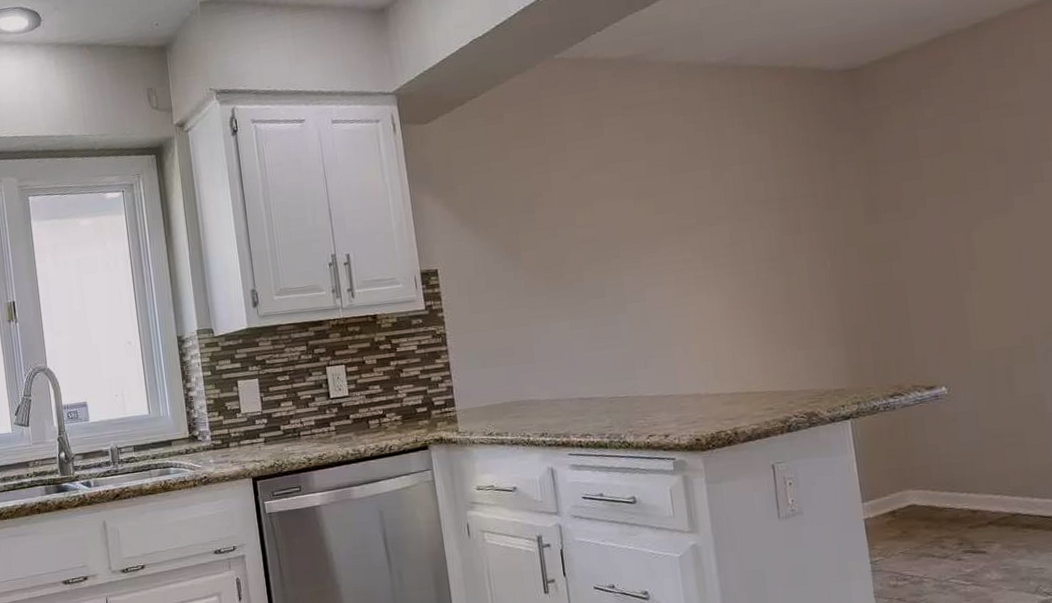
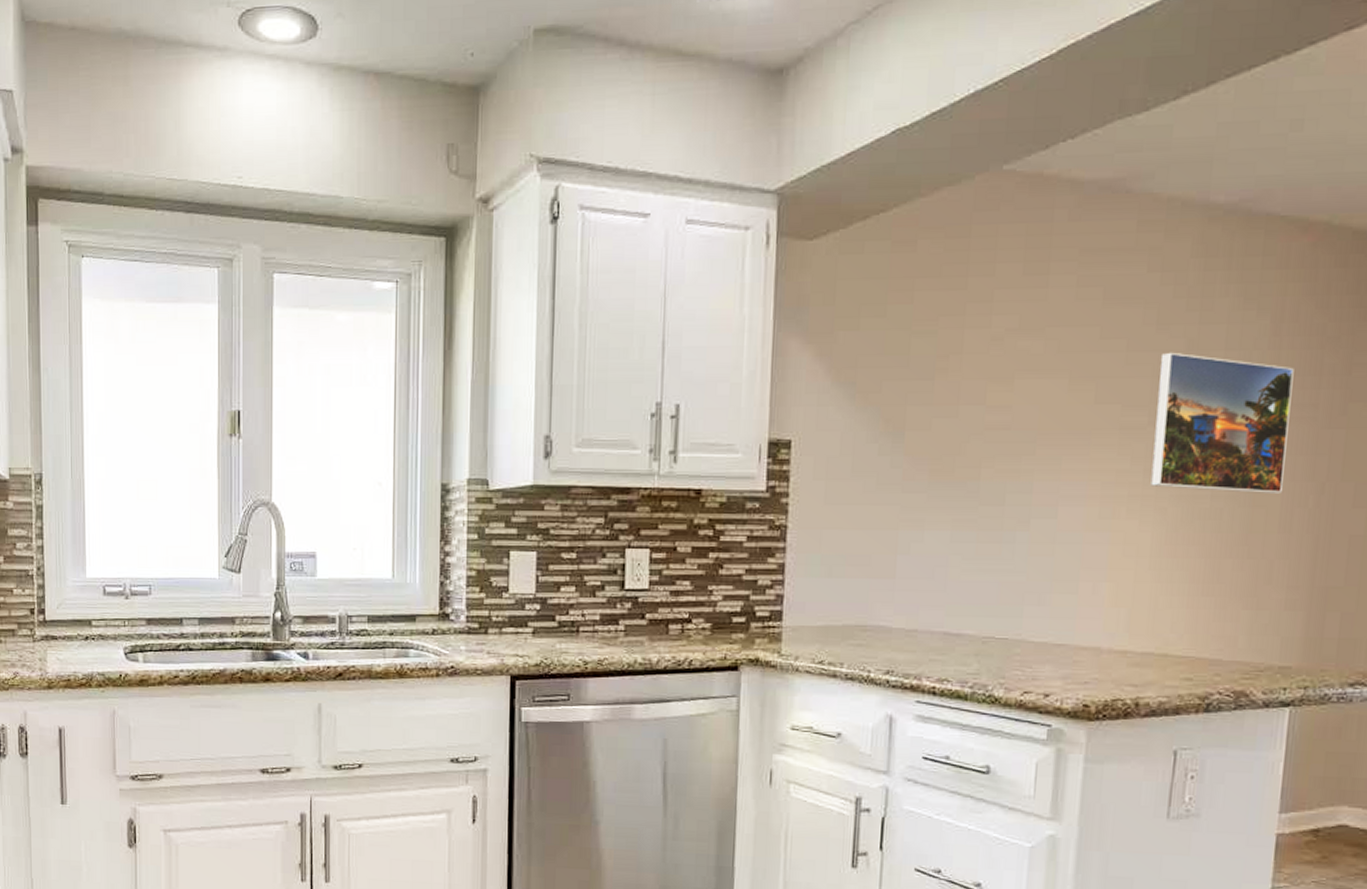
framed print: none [695,170,806,269] -> present [1150,352,1294,493]

